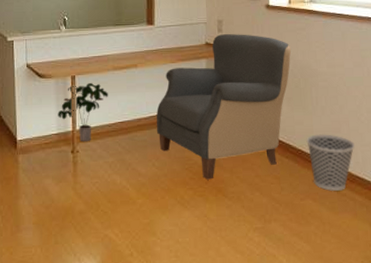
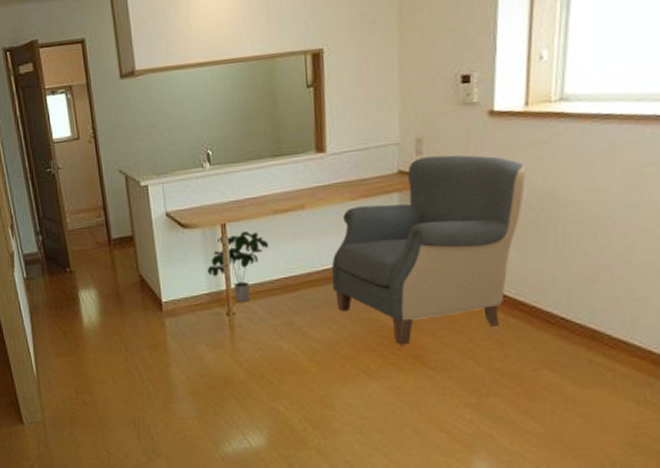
wastebasket: present [306,134,355,191] -> none [544,285,620,359]

